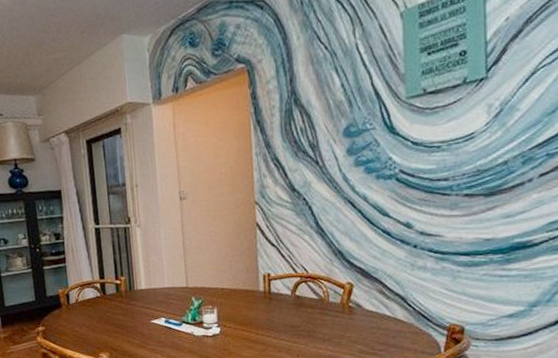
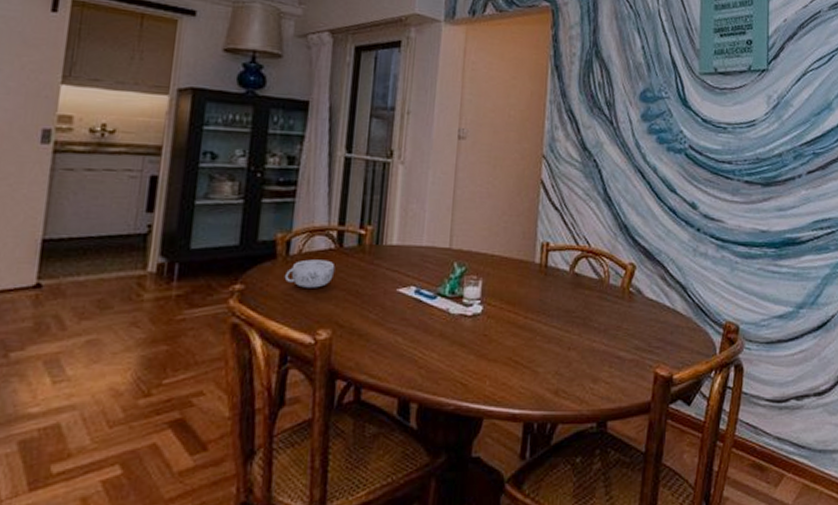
decorative bowl: none [69,305,104,326] -> present [284,259,335,288]

